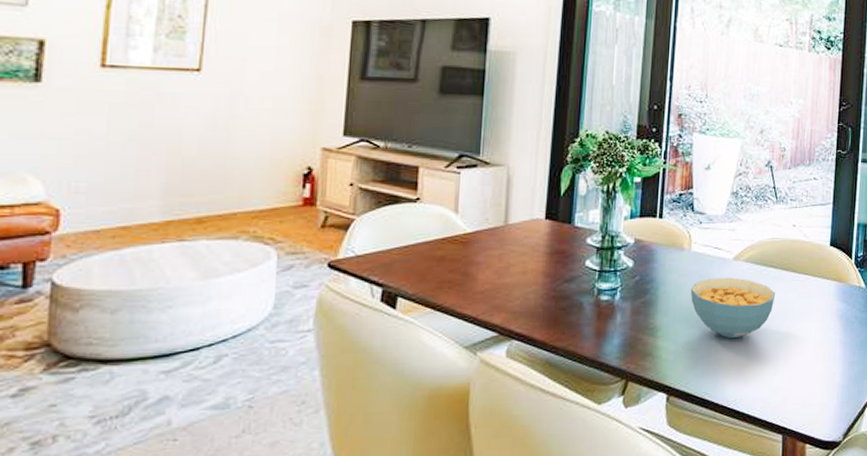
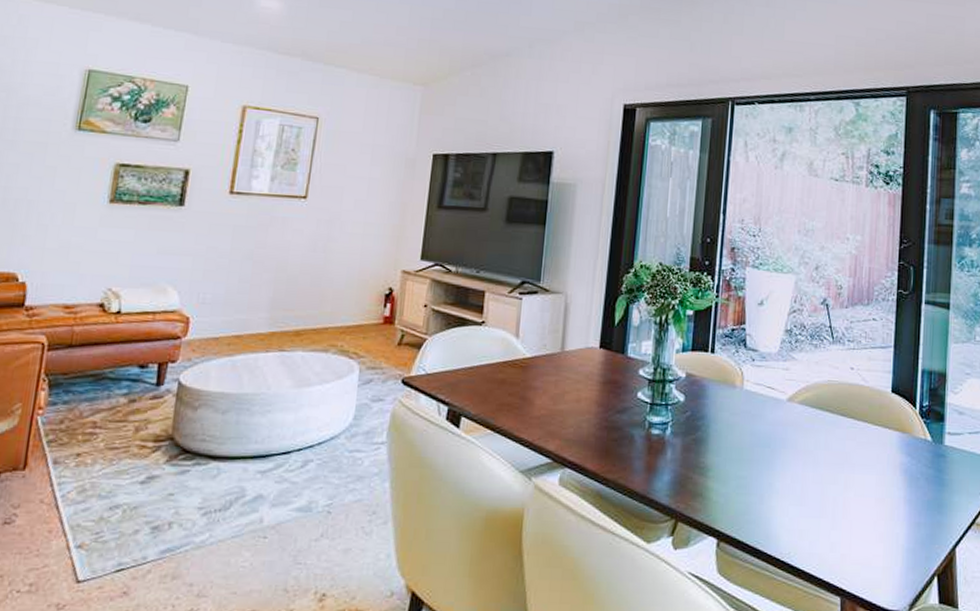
cereal bowl: present [690,277,776,339] -> none [742,418,833,486]

